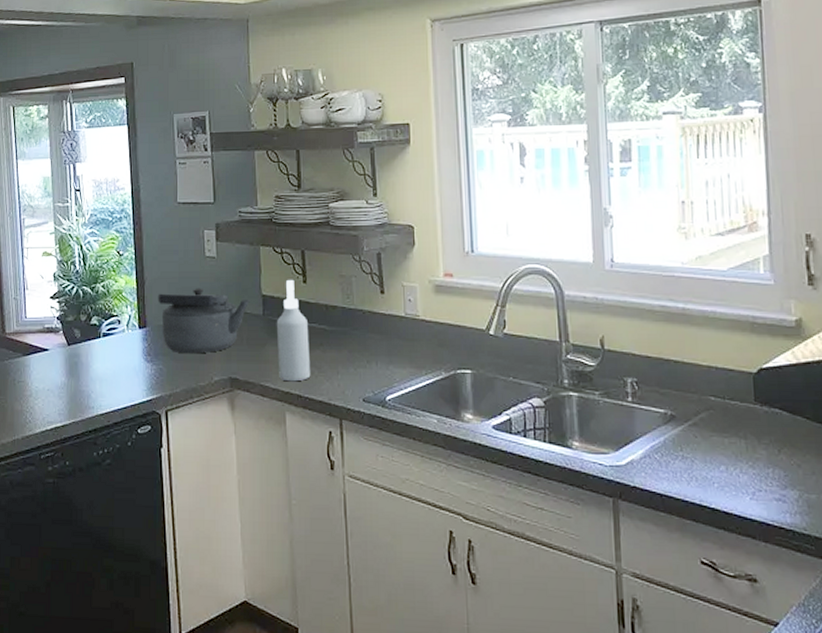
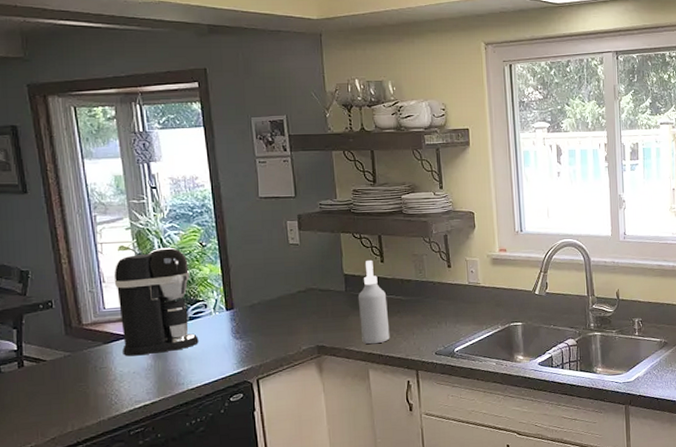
coffee maker: none [36,255,111,372] -> present [114,247,199,356]
kettle: present [158,288,250,354] -> none [243,271,333,329]

